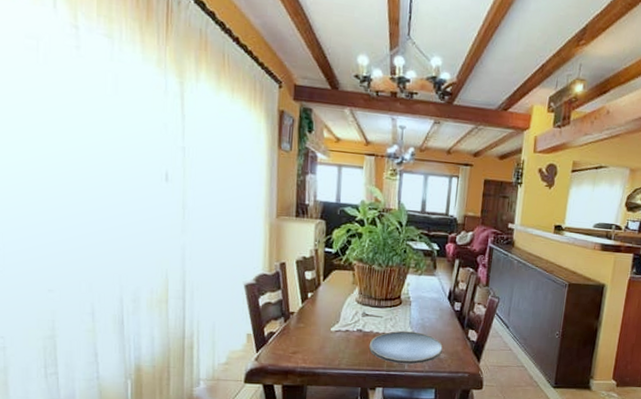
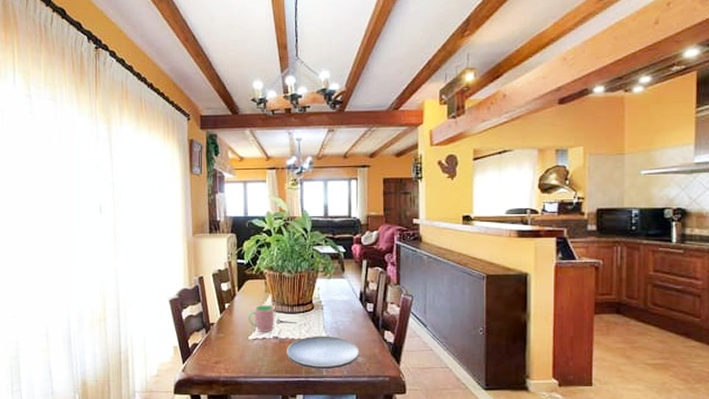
cup: none [331,296,362,325] -> present [247,304,275,332]

